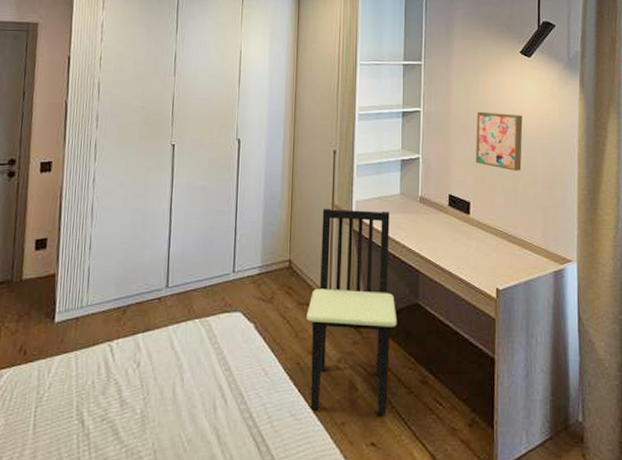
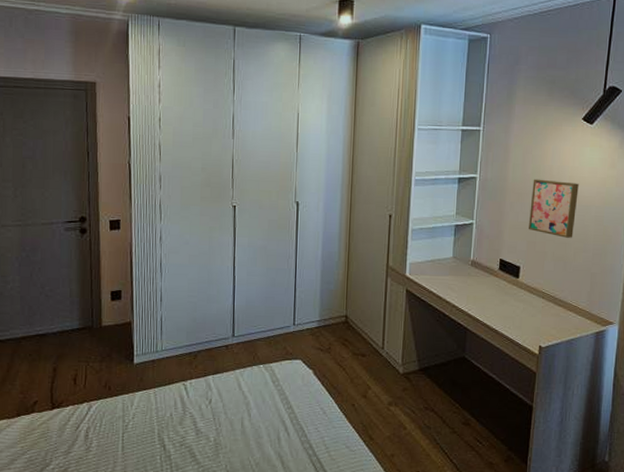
dining chair: present [306,208,398,415] -> none [361,269,445,450]

